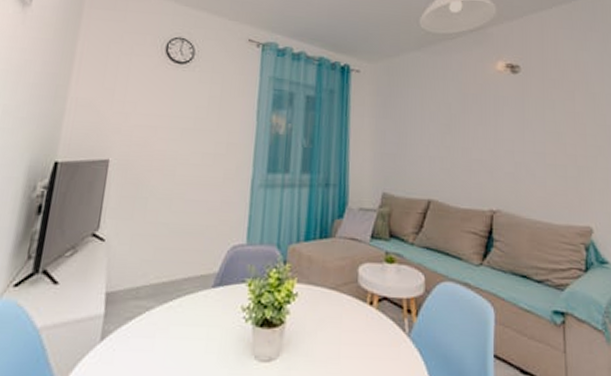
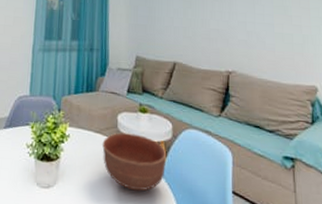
bowl: none [338,288,418,360] -> present [102,132,167,191]

